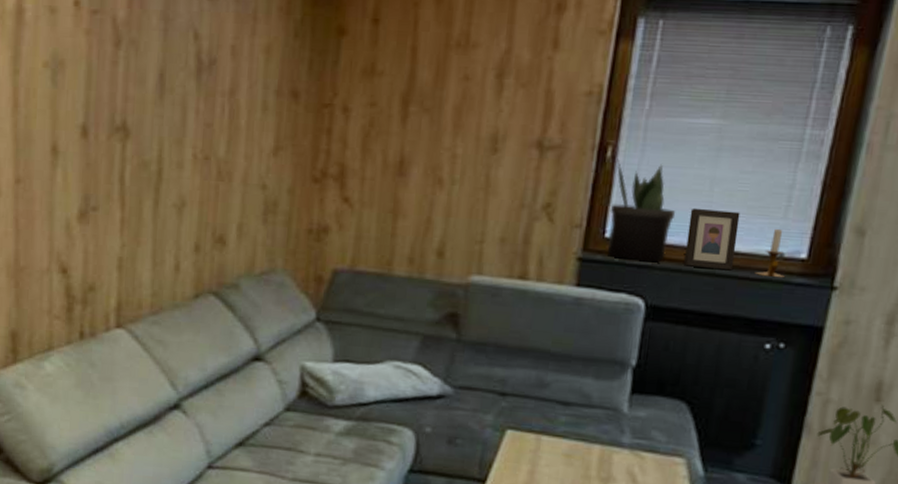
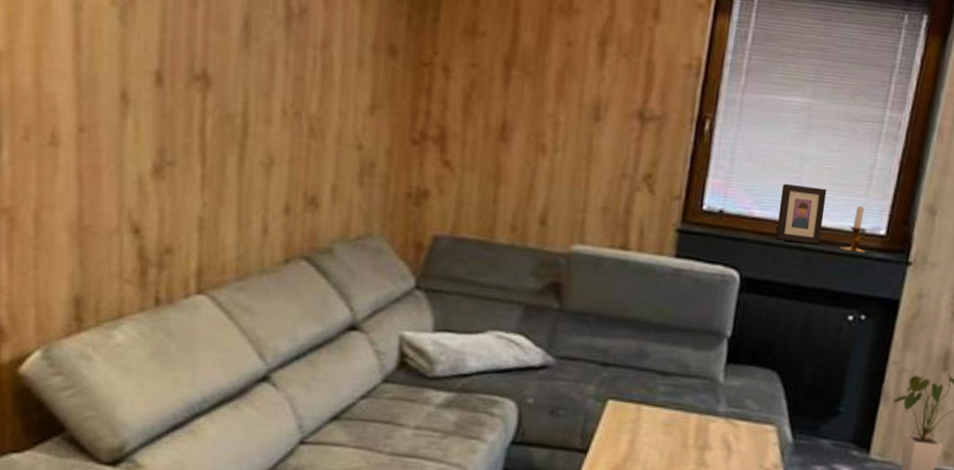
planter: present [607,159,676,264] -> none [704,132,769,237]

